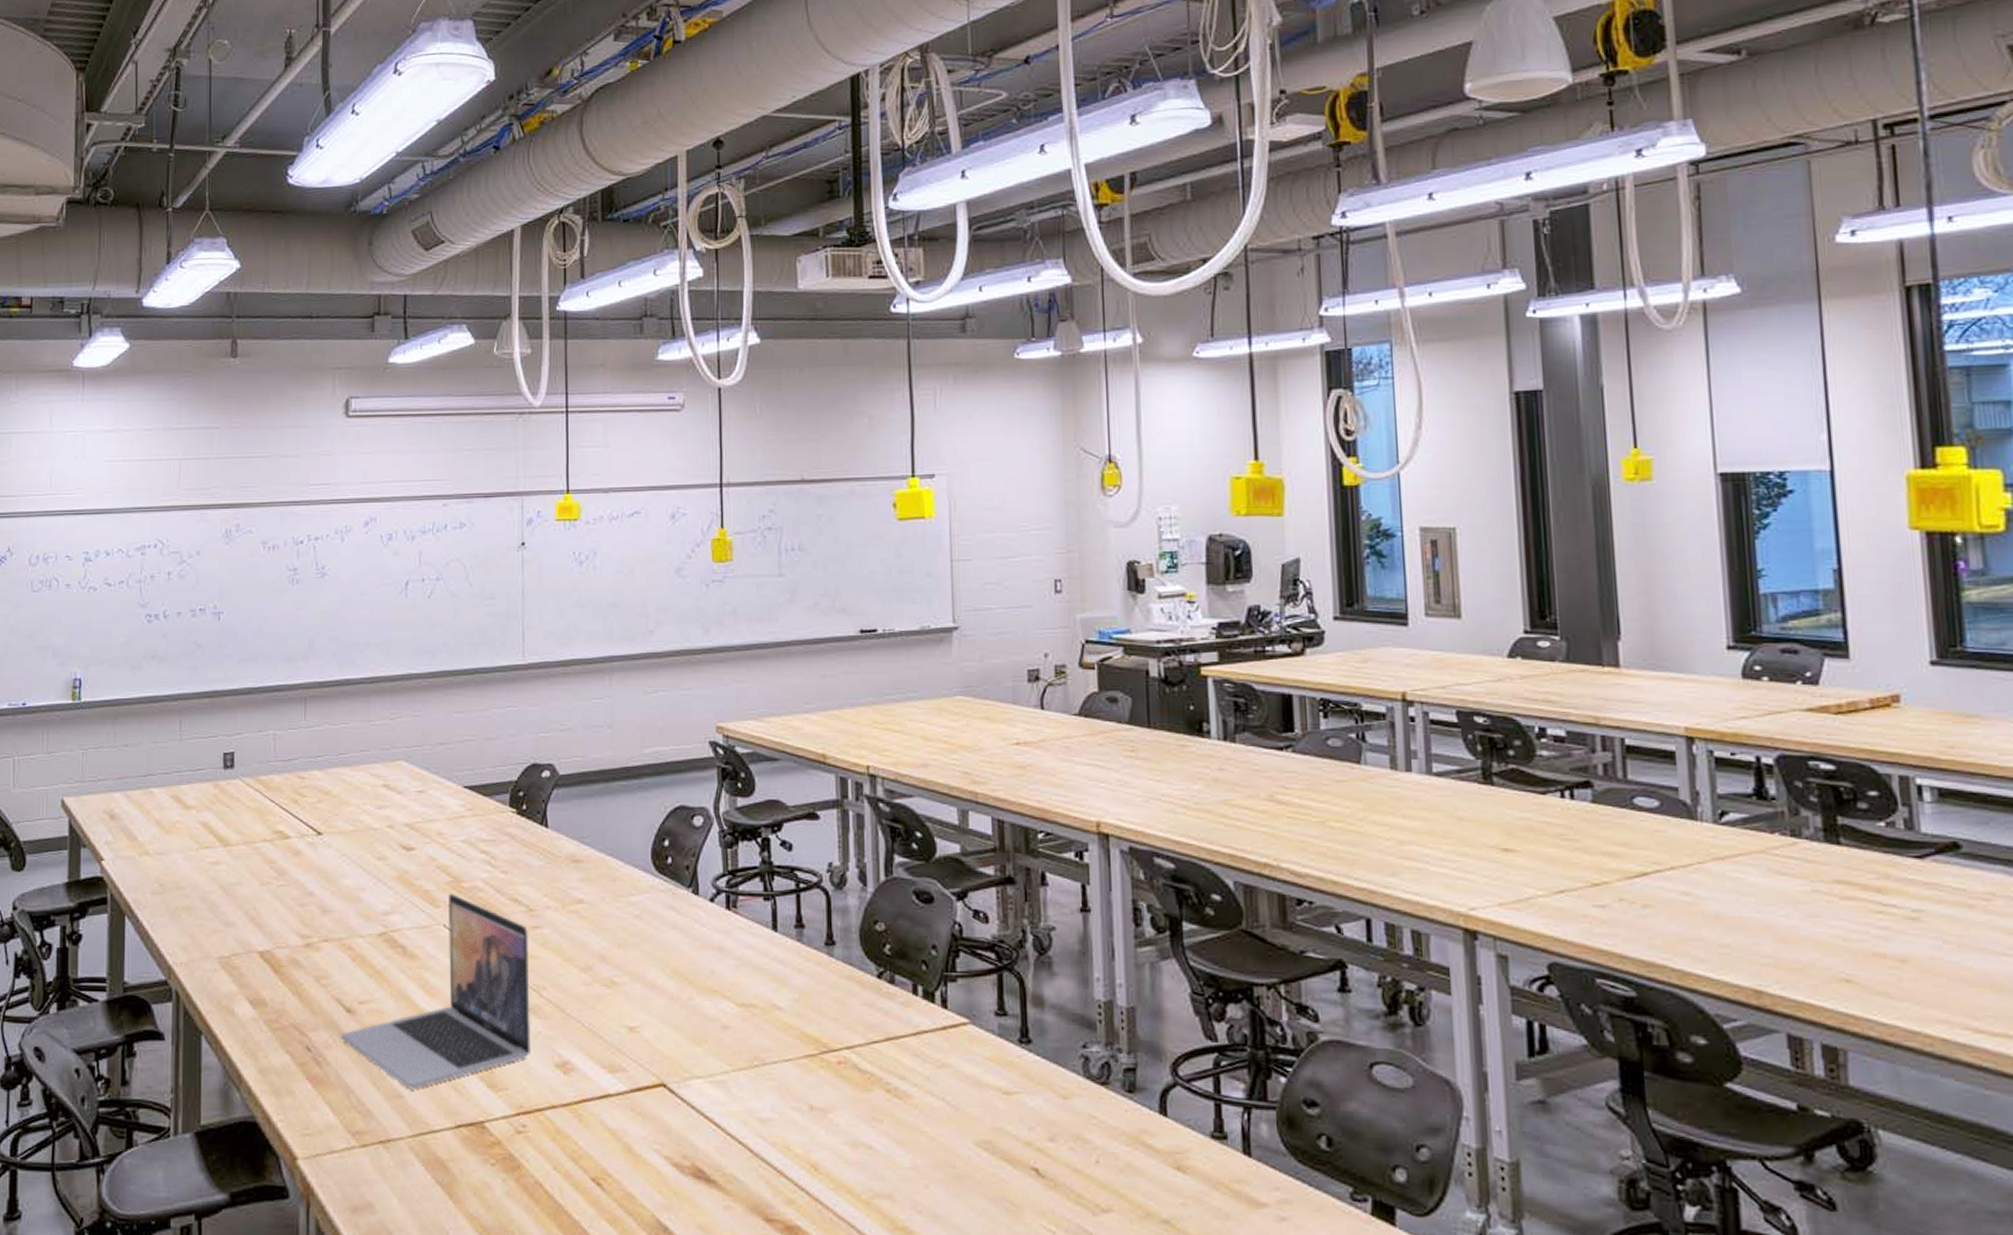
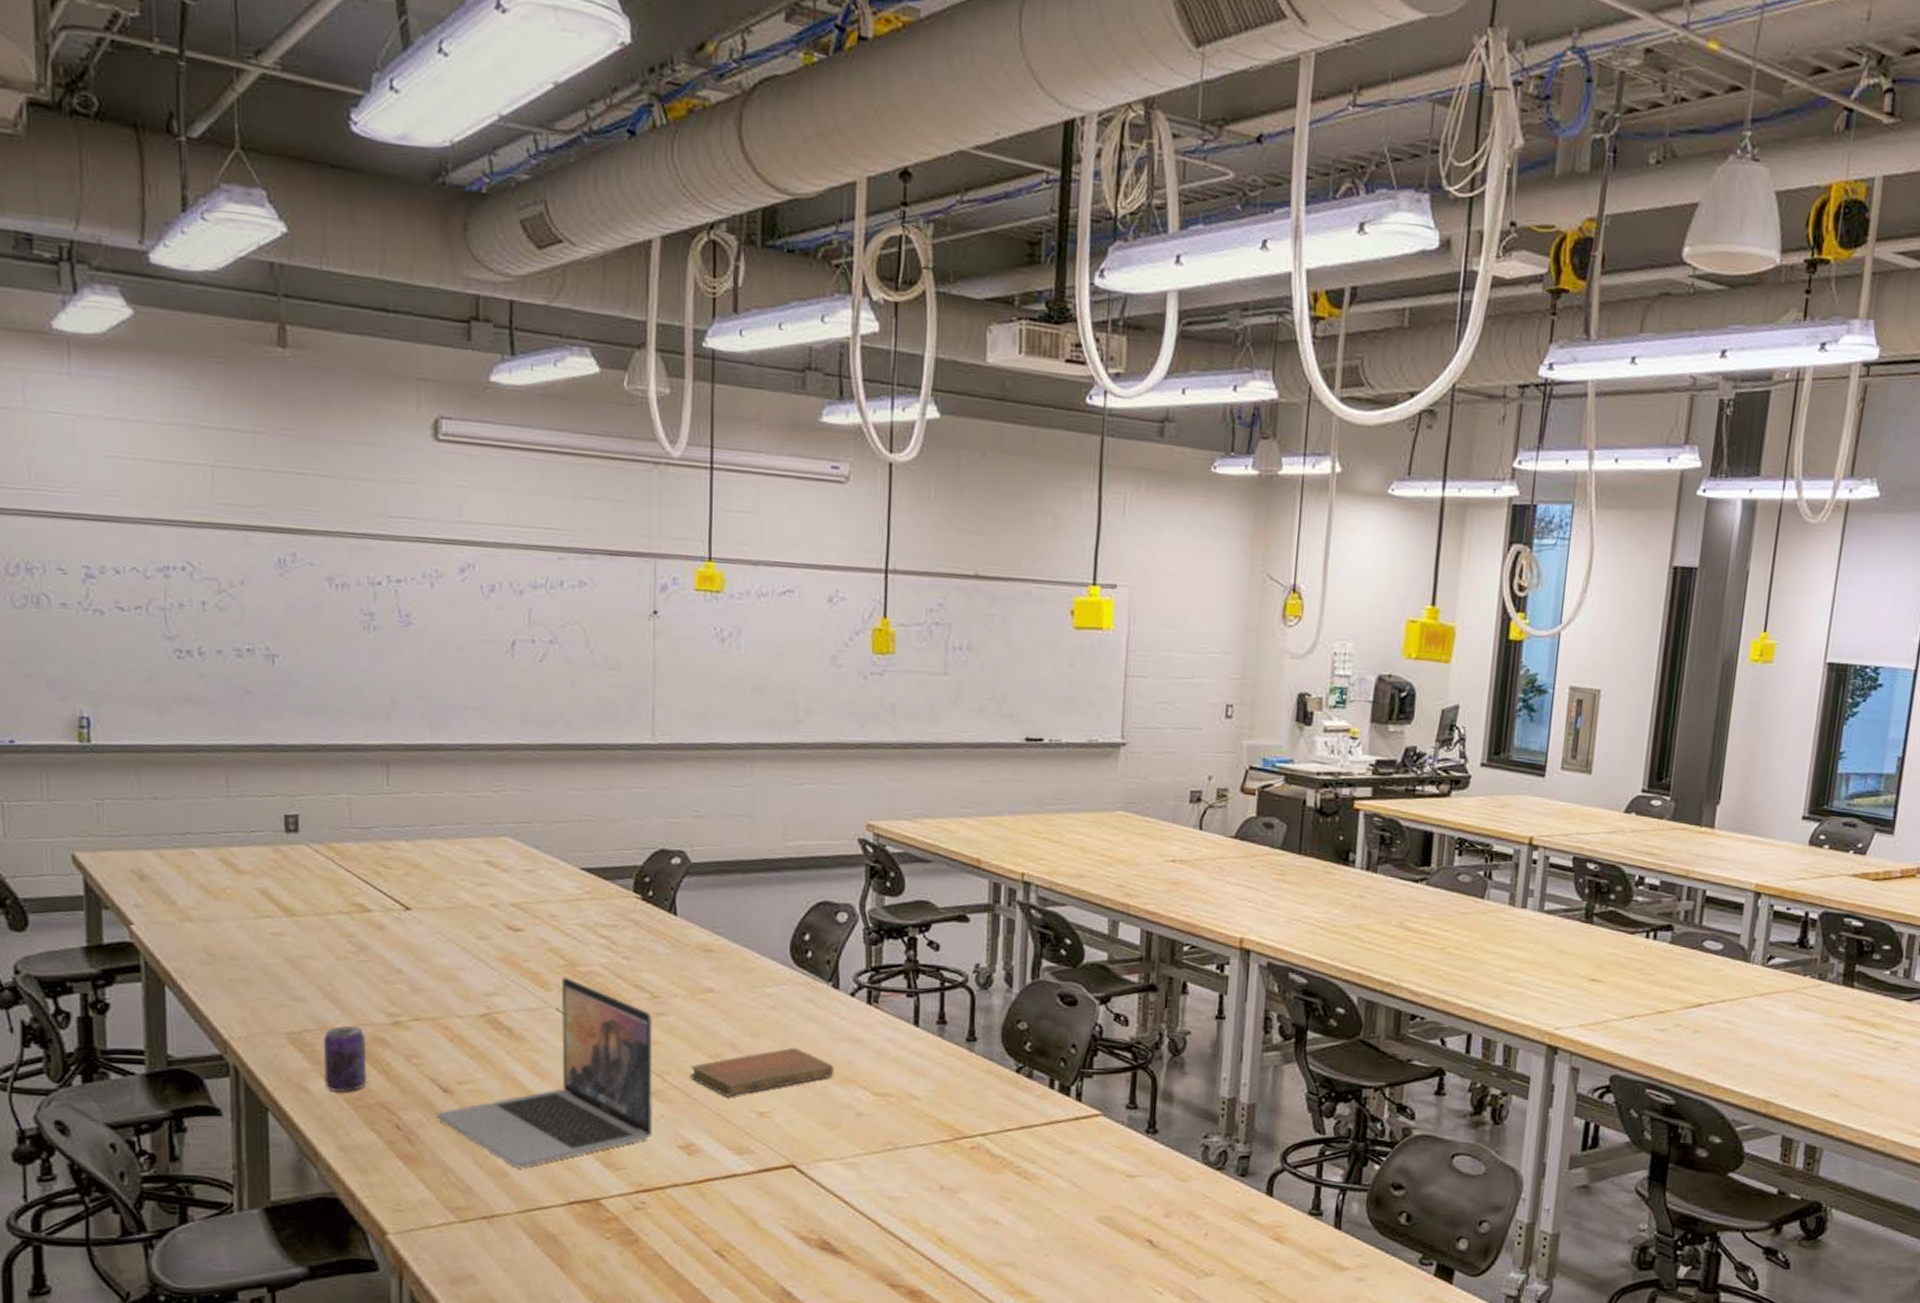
beverage can: none [247,949,283,1014] -> present [323,1026,367,1092]
notebook: none [564,957,699,1011] -> present [690,1047,835,1097]

